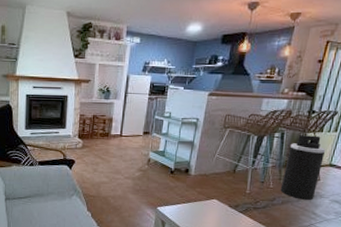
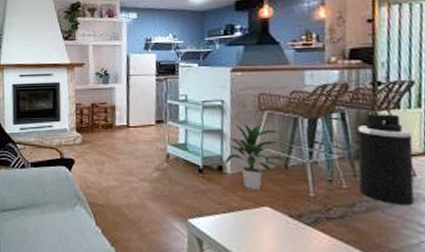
indoor plant: none [191,137,237,187] -> present [225,124,289,189]

